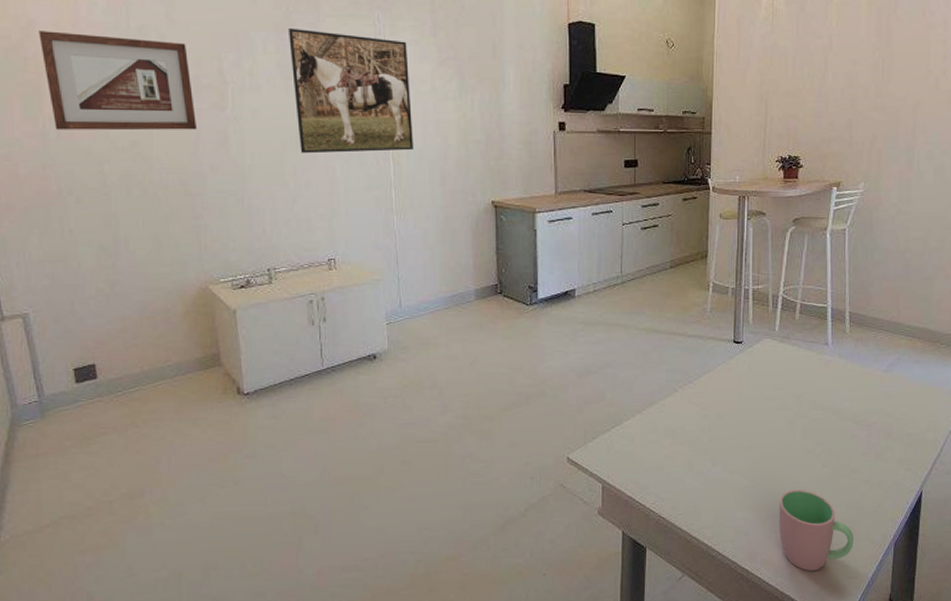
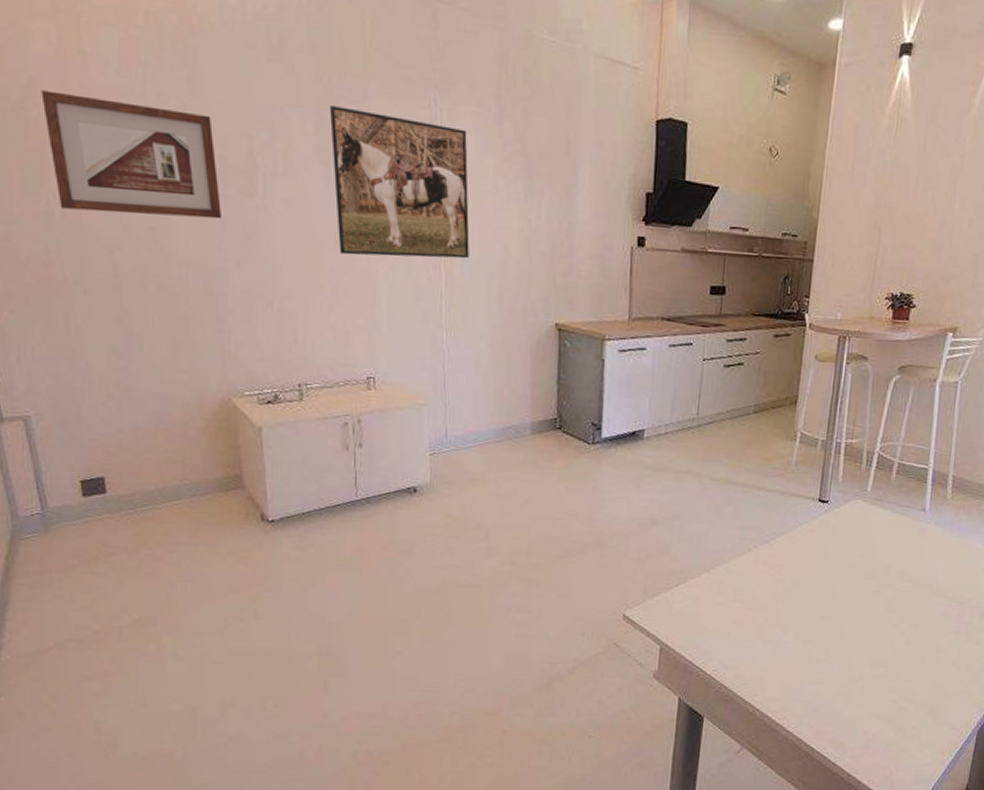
cup: present [778,490,855,571] -> none [851,666,934,754]

